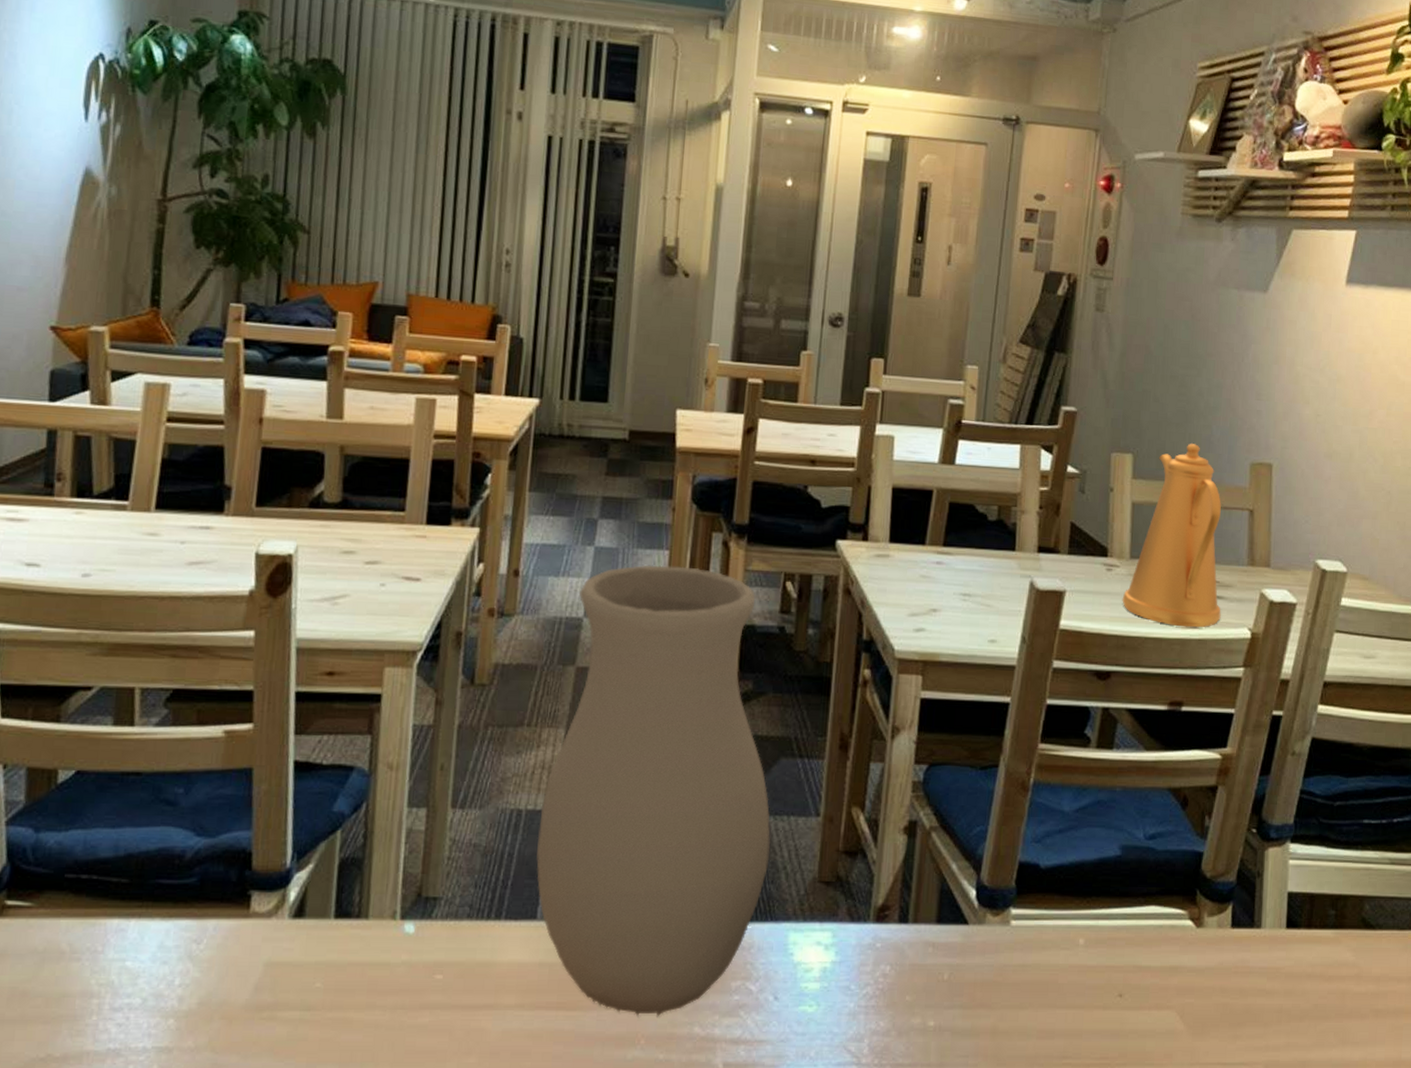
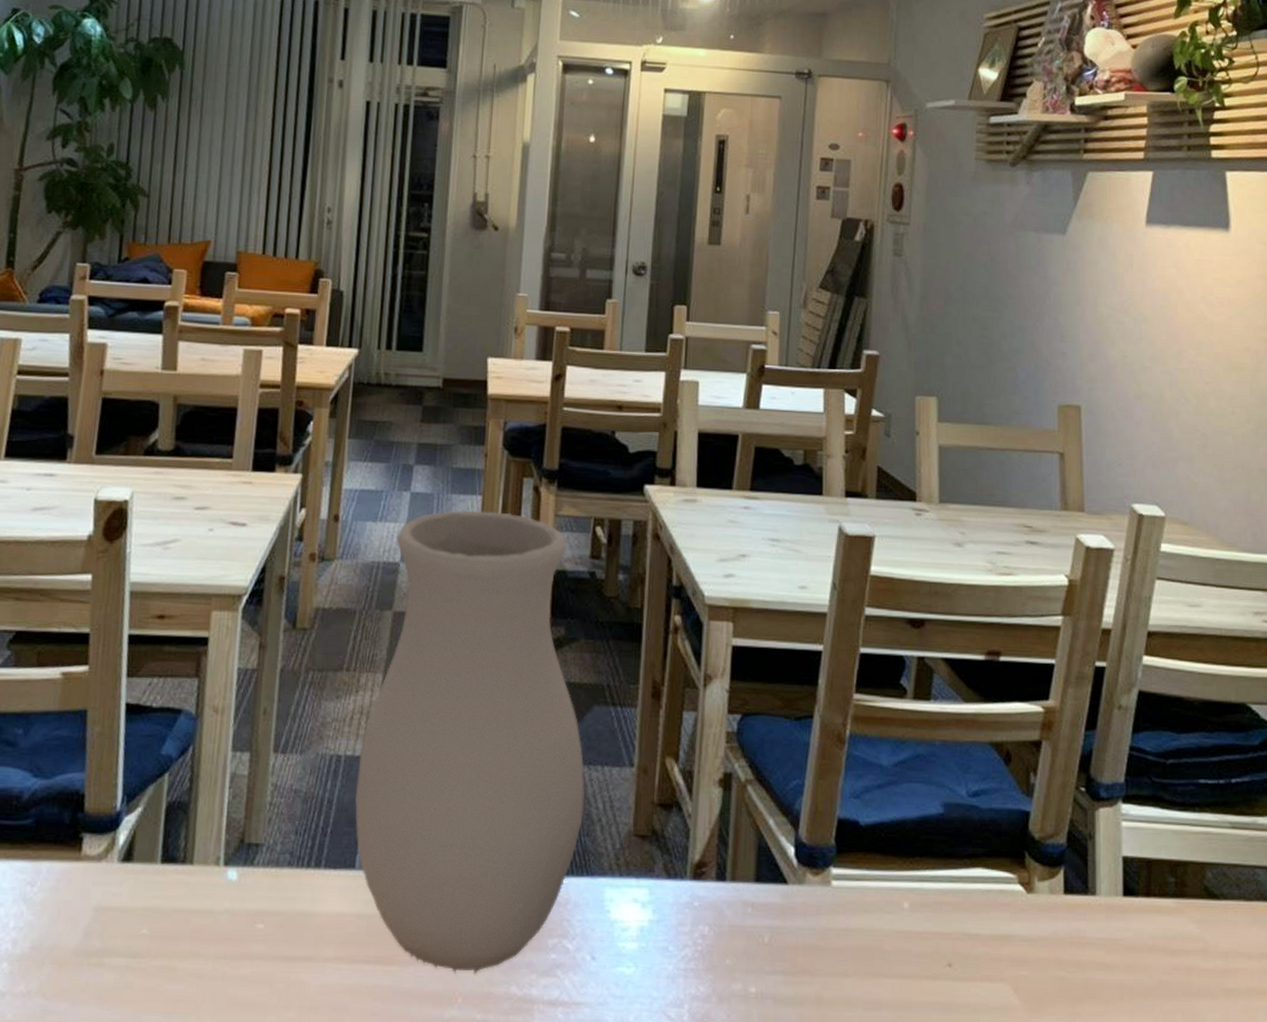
coffee pot: present [1122,443,1221,628] -> none [933,386,1036,574]

